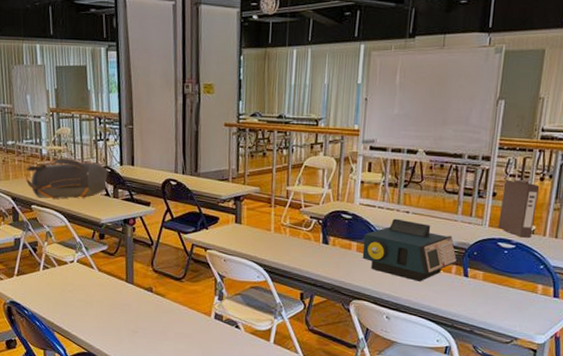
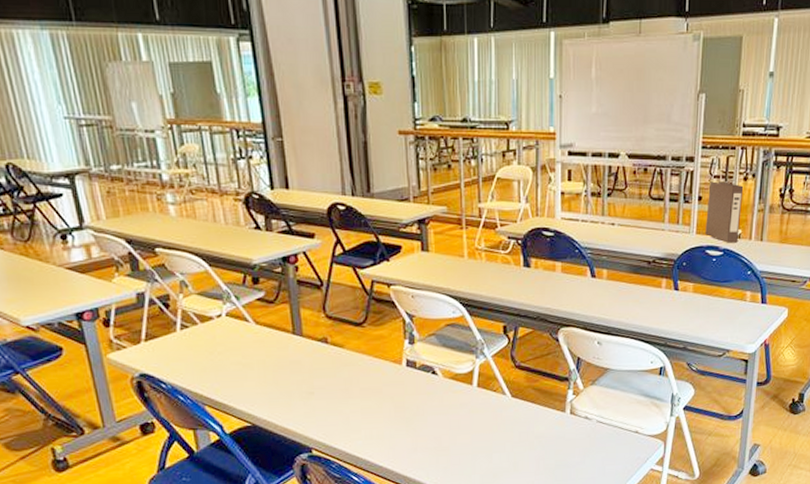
backpack: present [25,157,108,199] -> none [141,183,256,238]
projector: present [362,218,457,281] -> none [568,232,667,300]

